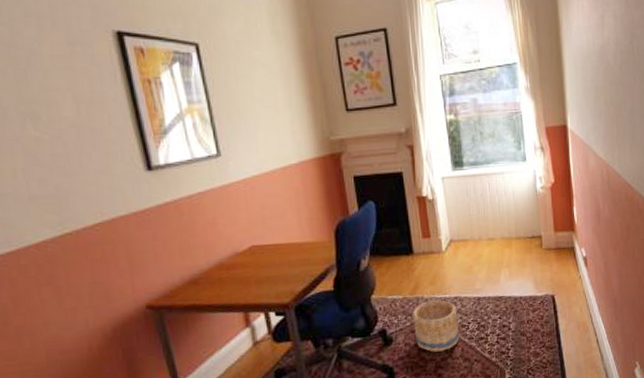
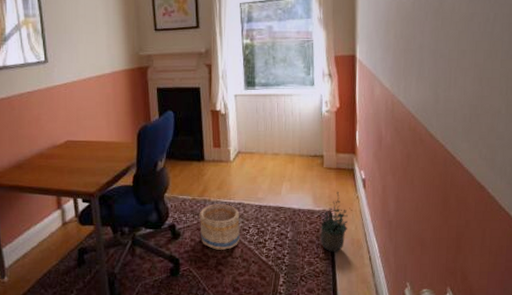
potted plant: none [542,272,576,340] -> present [318,191,352,253]

